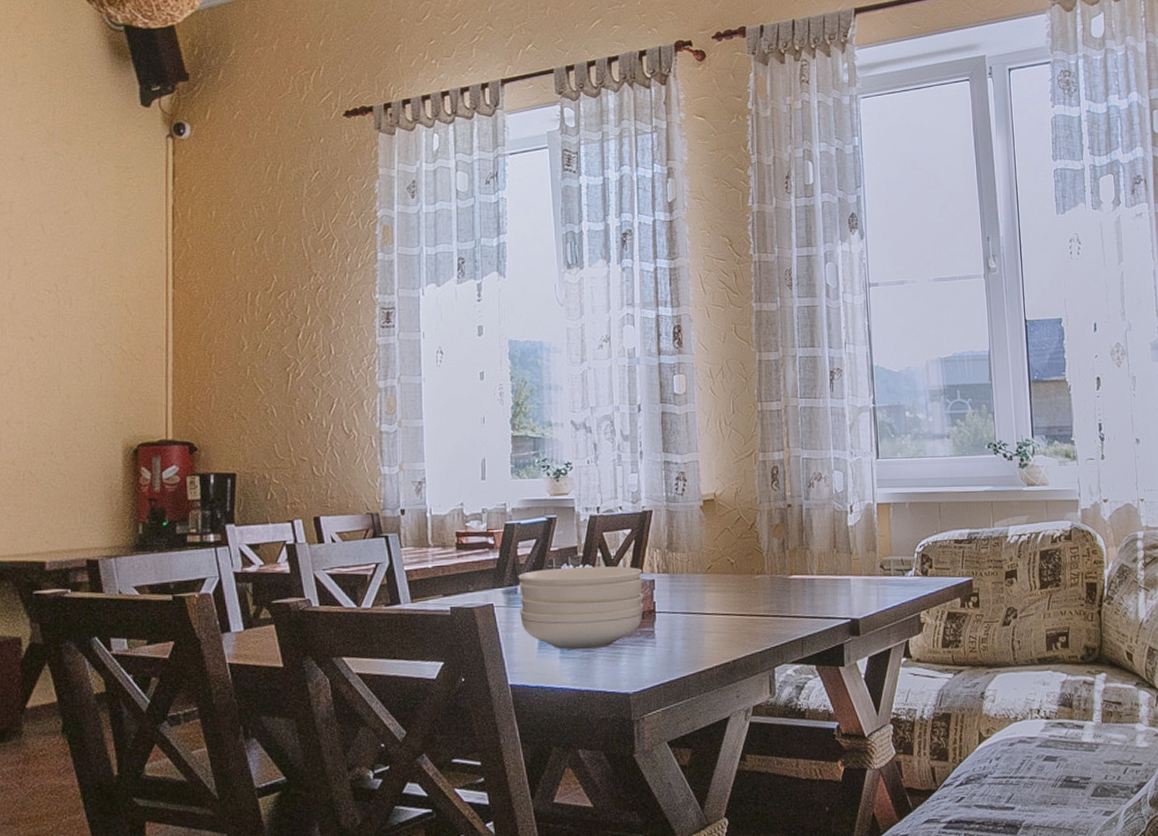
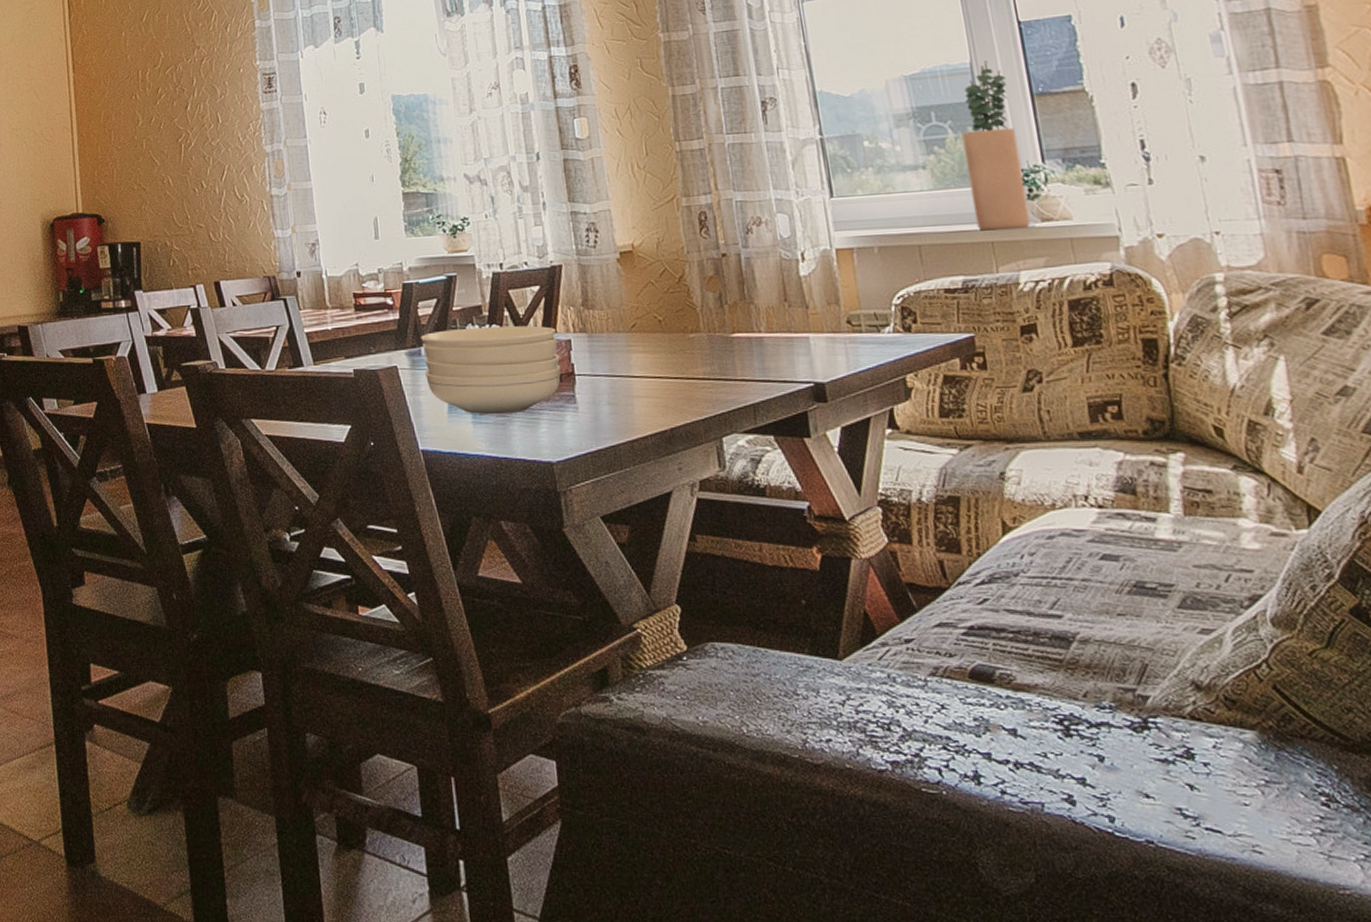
vase: none [978,350,1020,492] -> present [961,61,1031,231]

